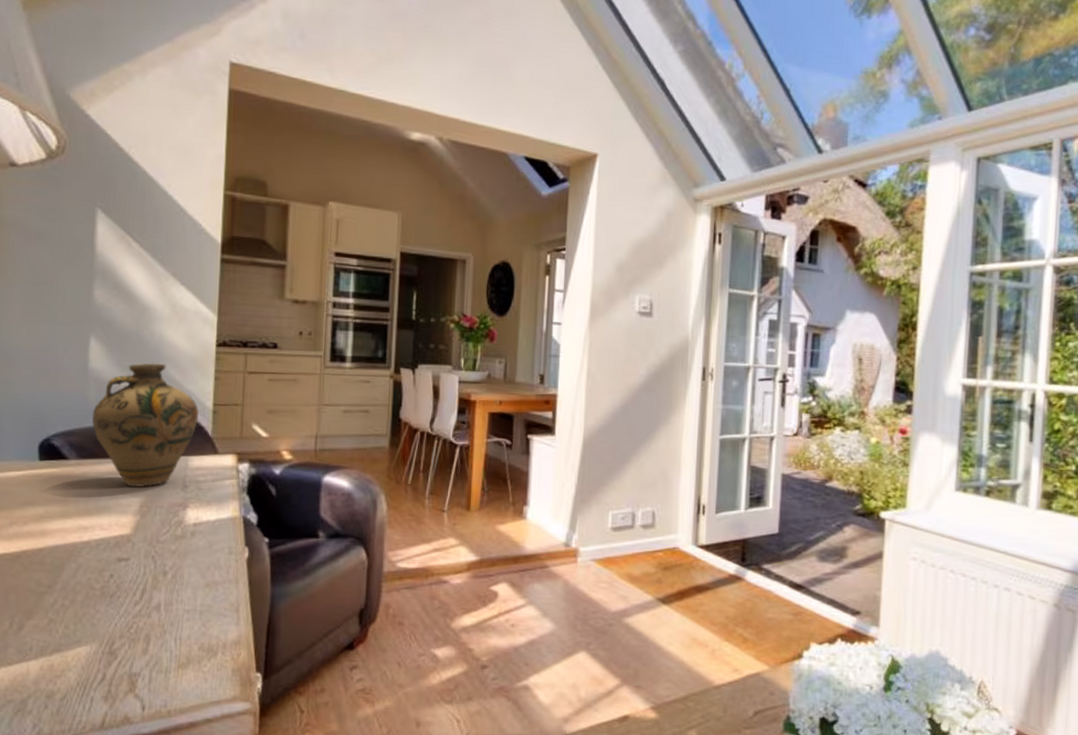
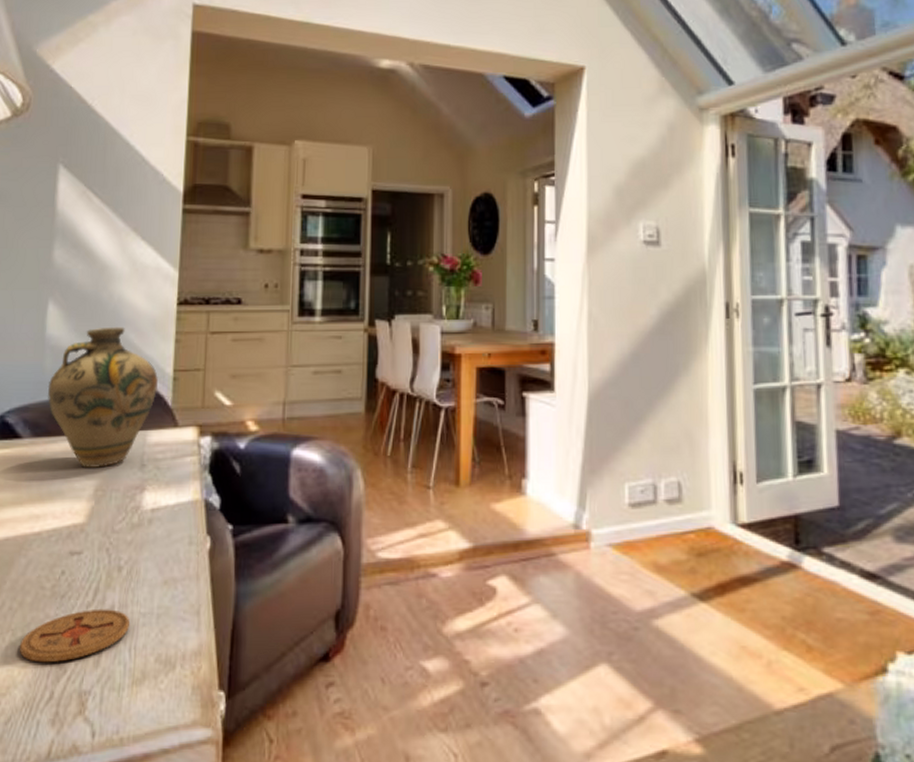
coaster: none [73,606,175,651] -> present [20,608,129,663]

